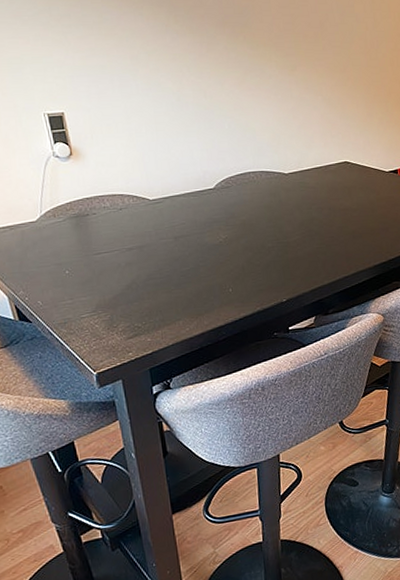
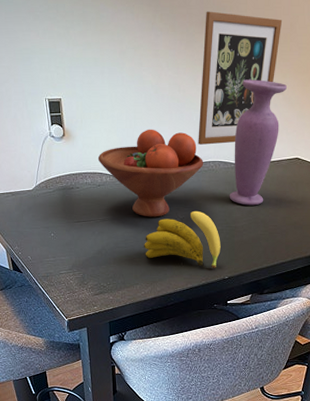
fruit bowl: none [116,140,243,241] -> present [97,129,204,217]
banana: none [182,228,274,292] -> present [144,210,221,269]
wall art: none [226,11,311,155] -> present [198,11,283,145]
vase: none [274,81,325,218] -> present [229,79,287,206]

